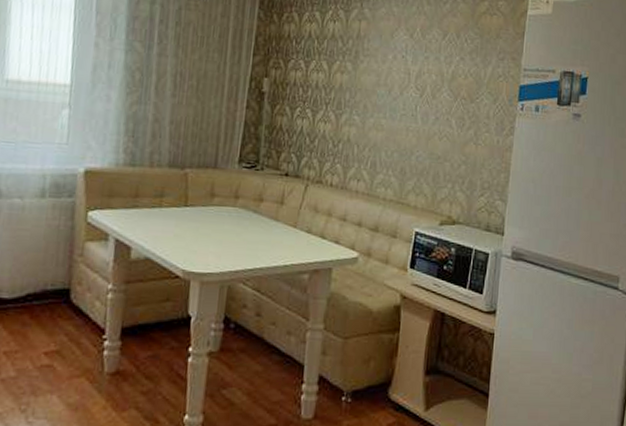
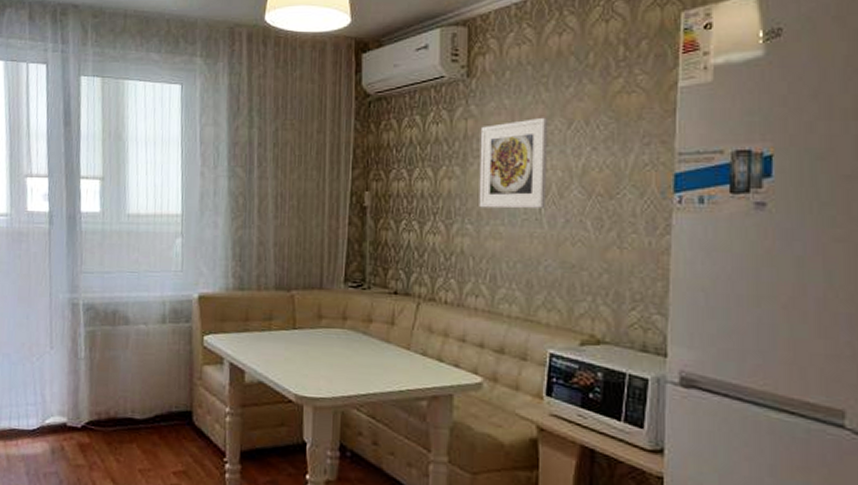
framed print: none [366,26,428,106] -> present [479,117,548,209]

